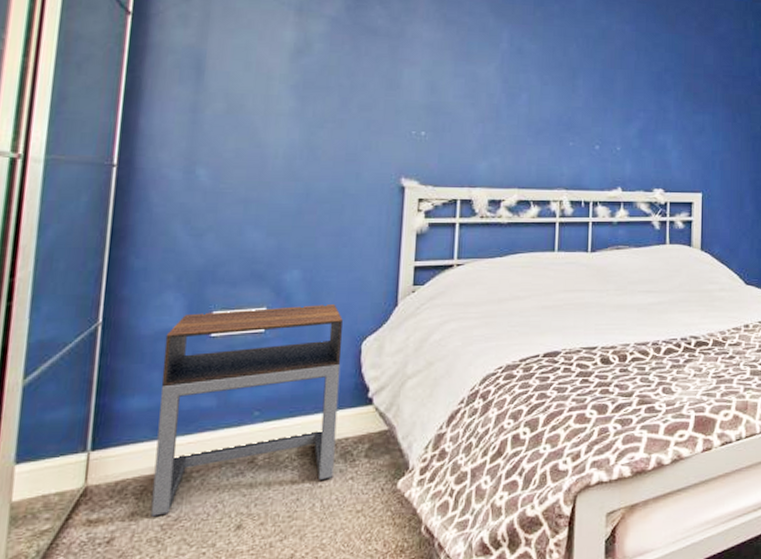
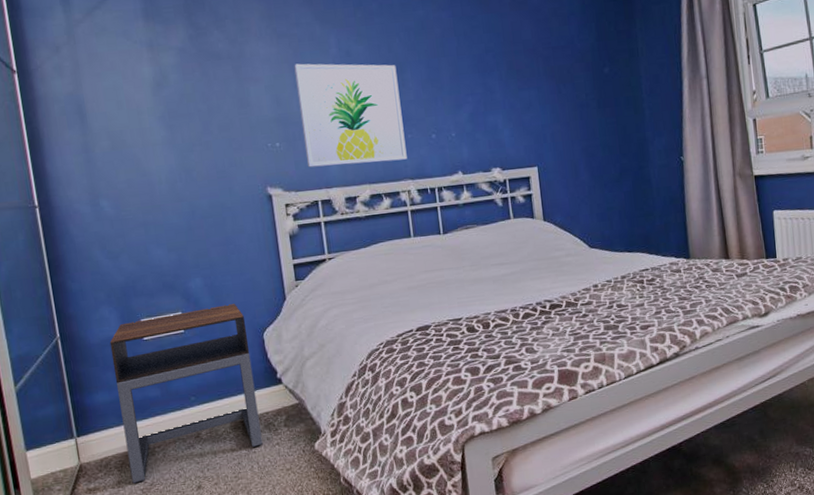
wall art: none [452,52,569,168] -> present [294,63,407,168]

